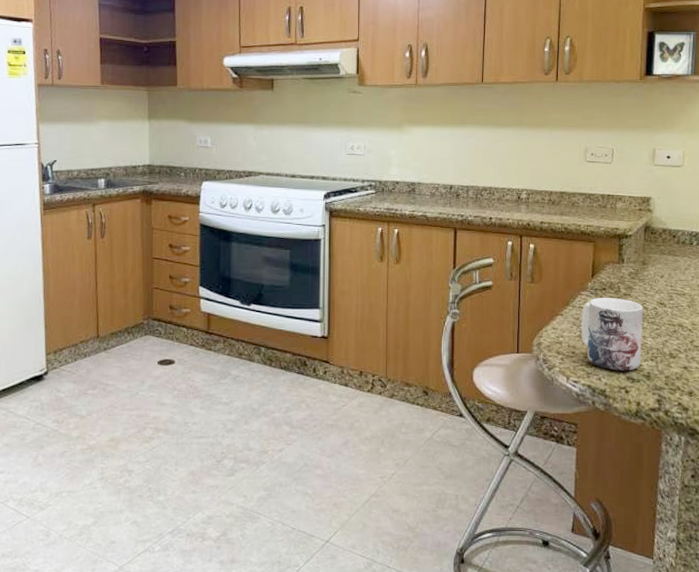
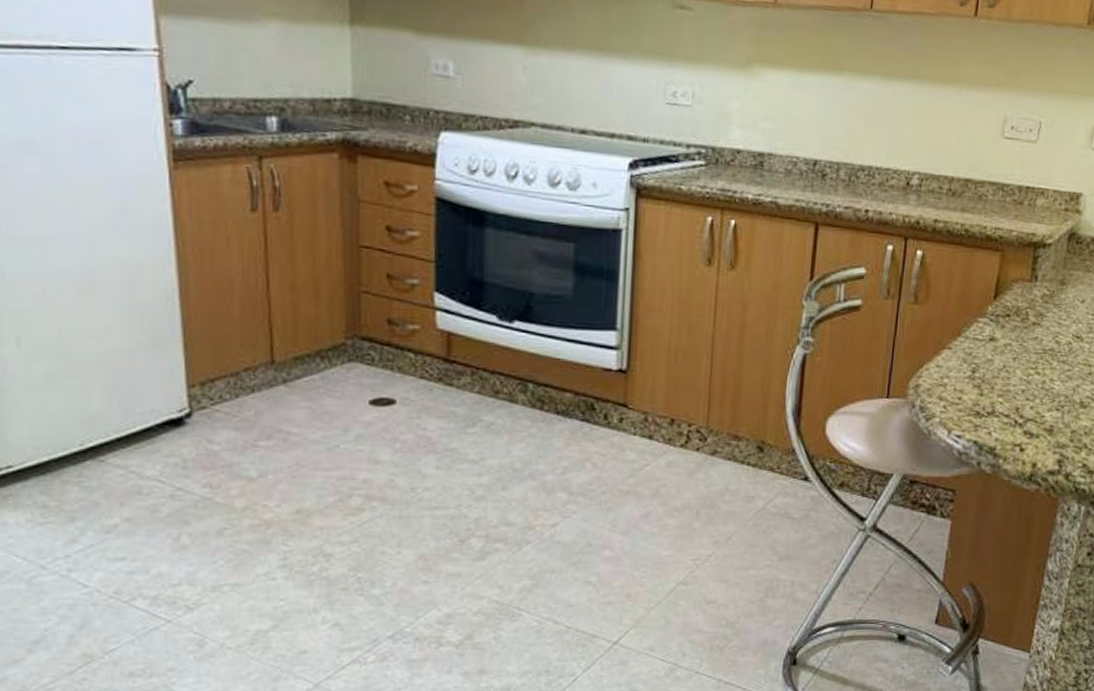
mug: present [581,298,644,371] -> none [972,327,1055,424]

